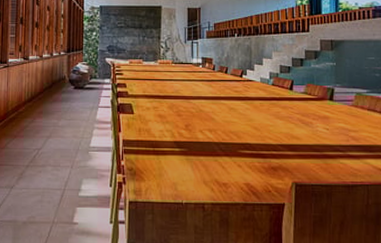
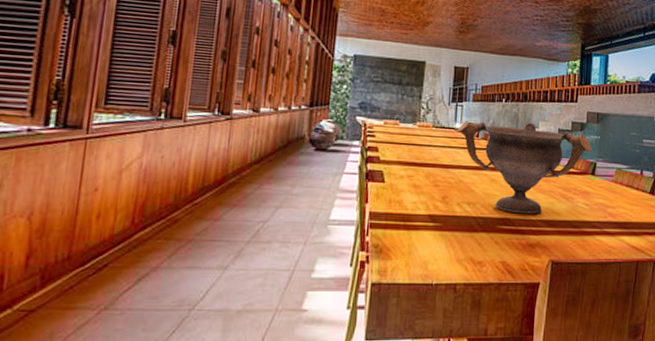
decorative bowl: none [194,53,328,139] -> present [457,121,592,214]

